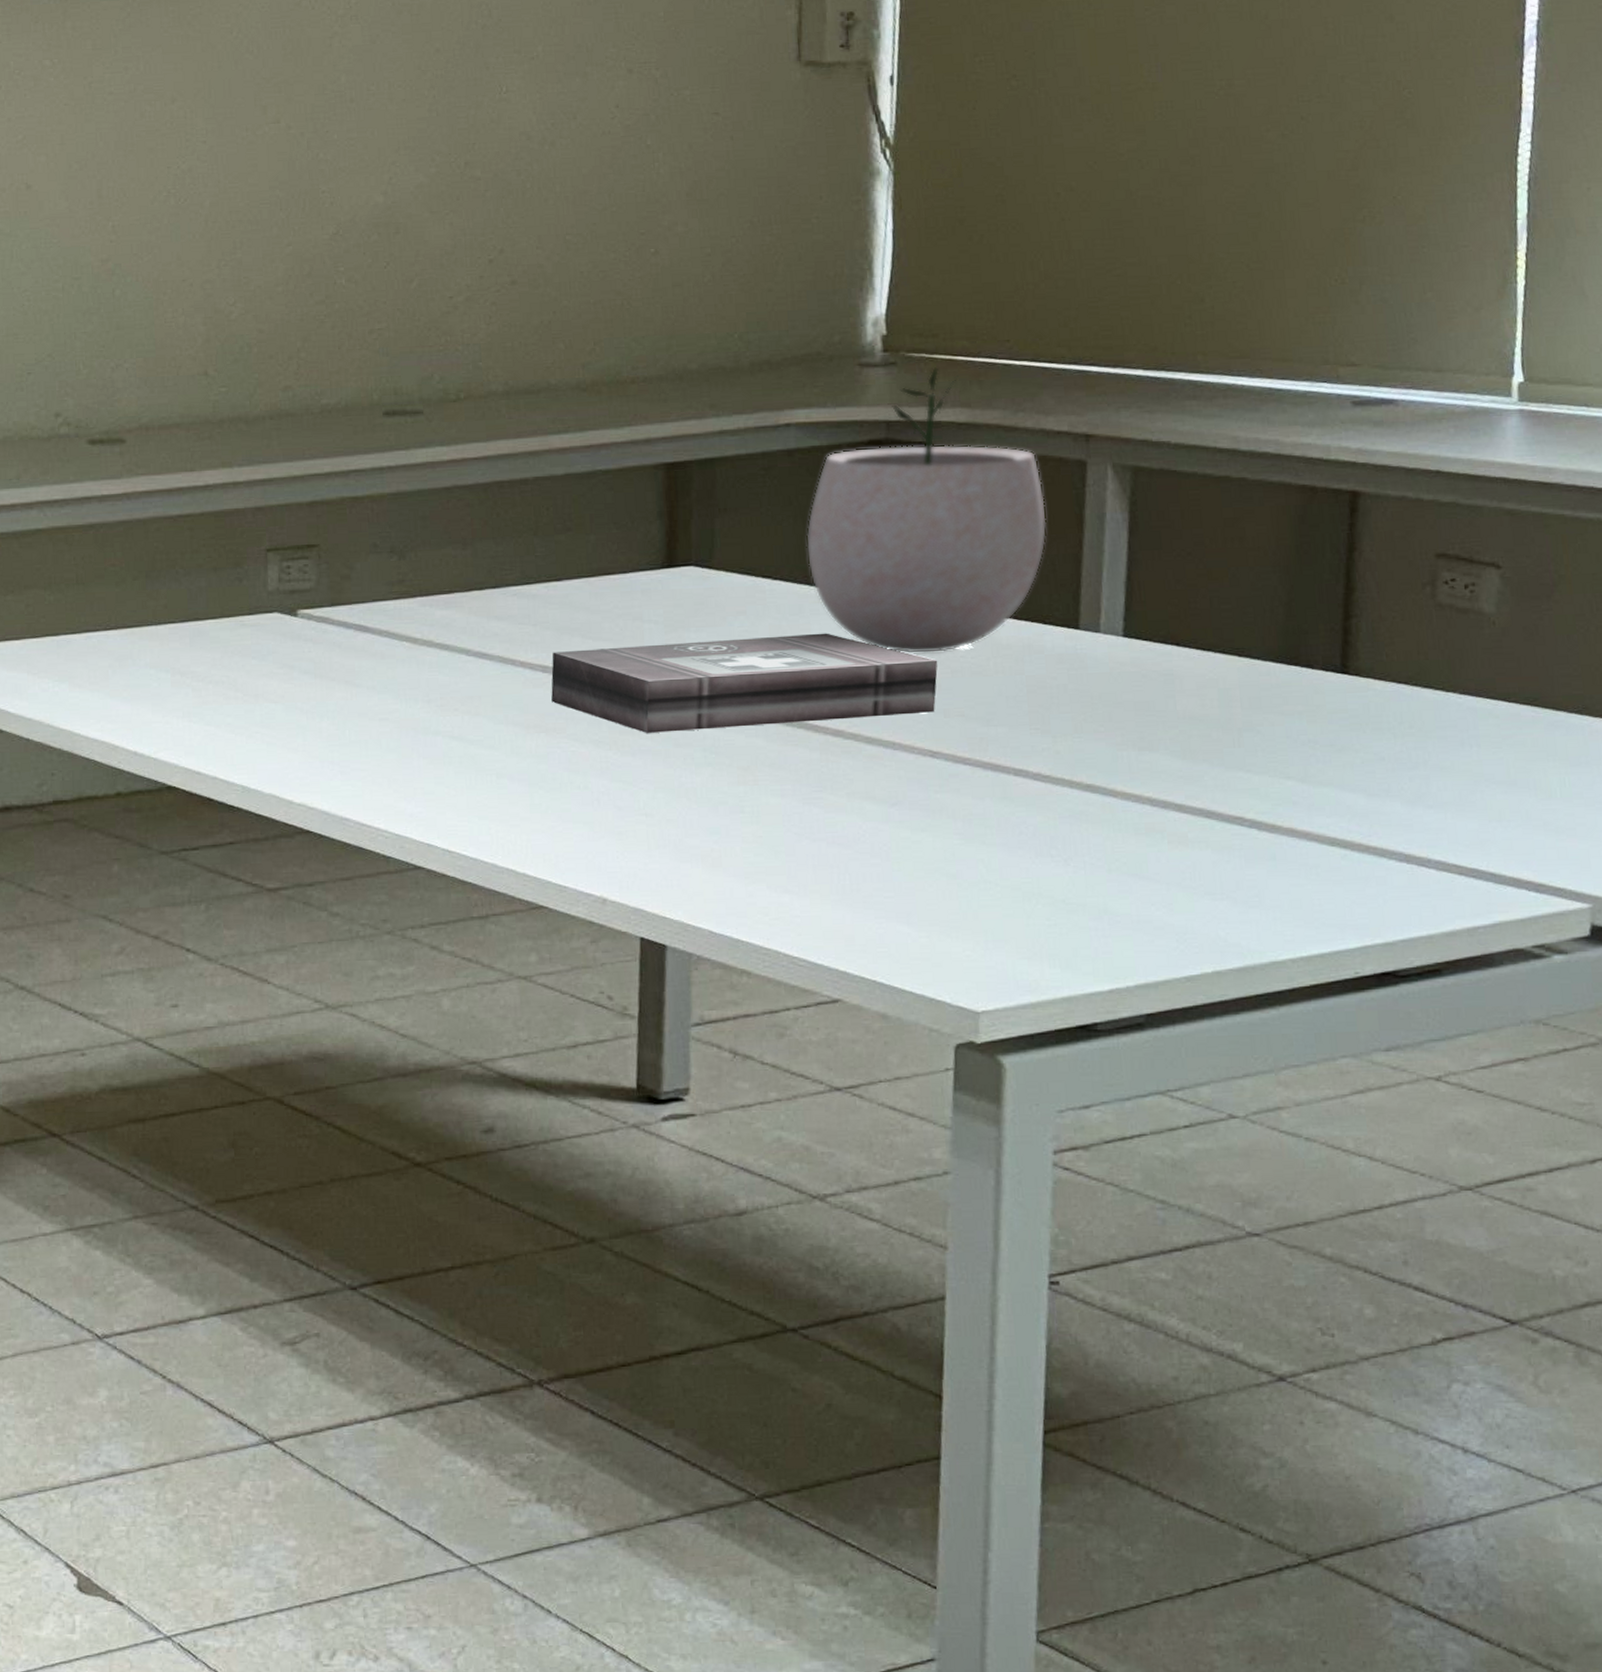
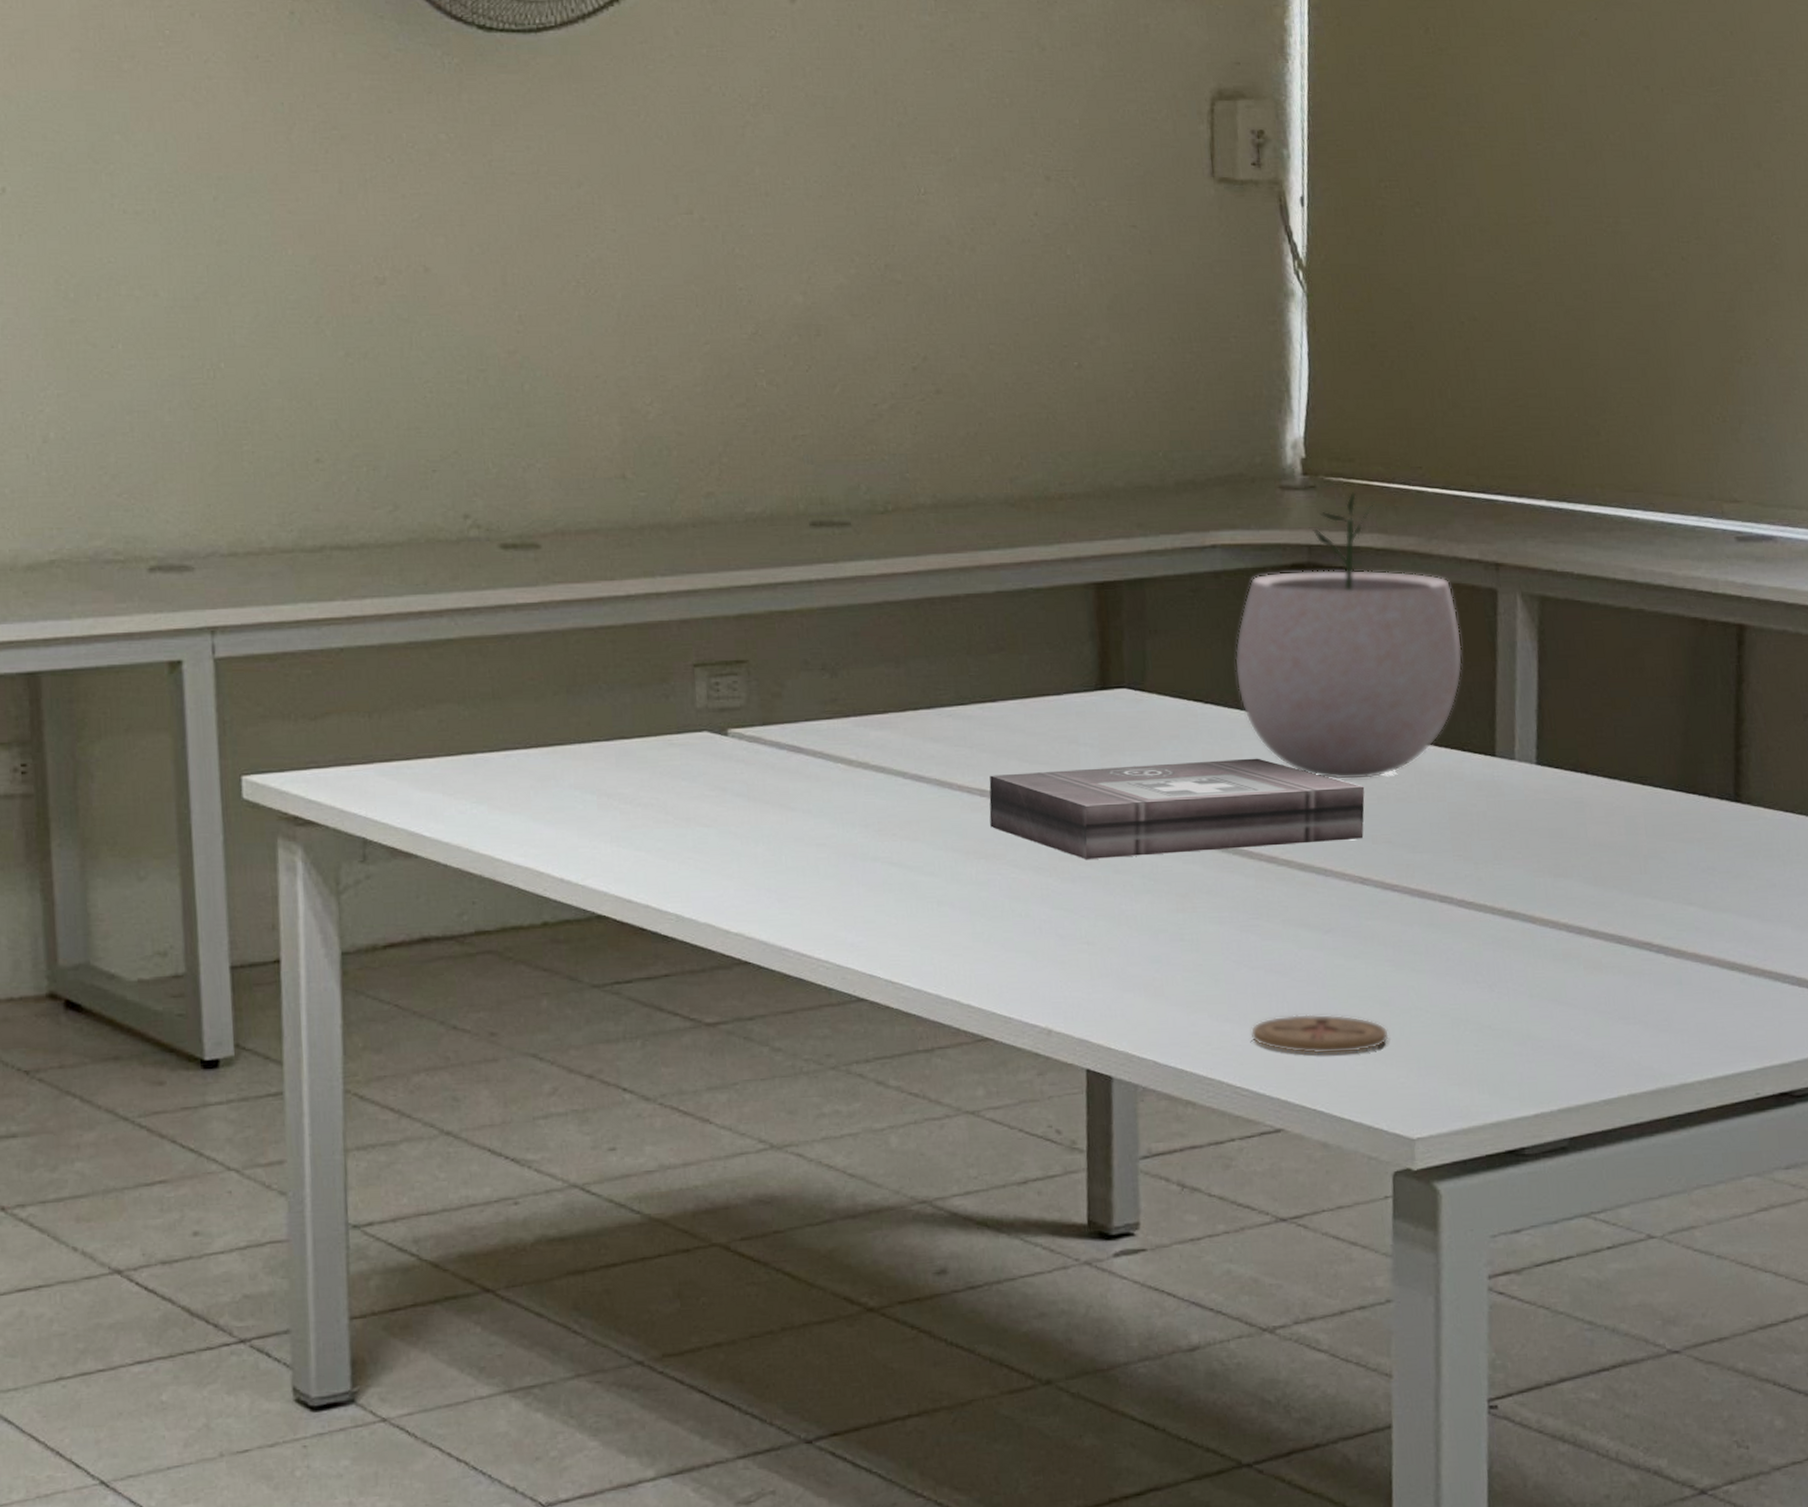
coaster: none [810,886,955,927] -> present [1250,1014,1389,1055]

